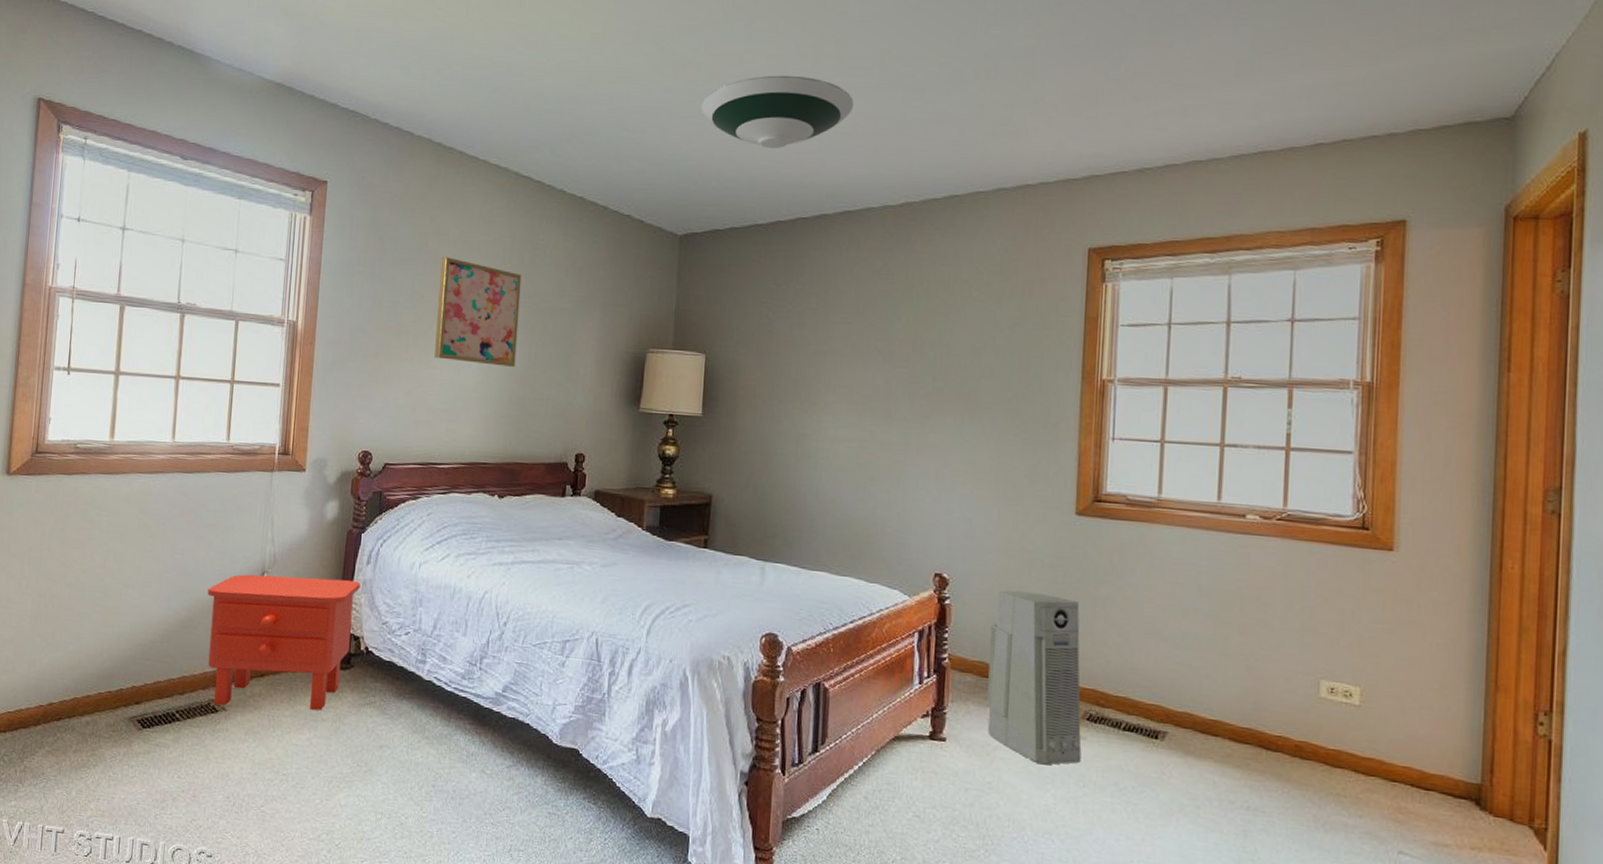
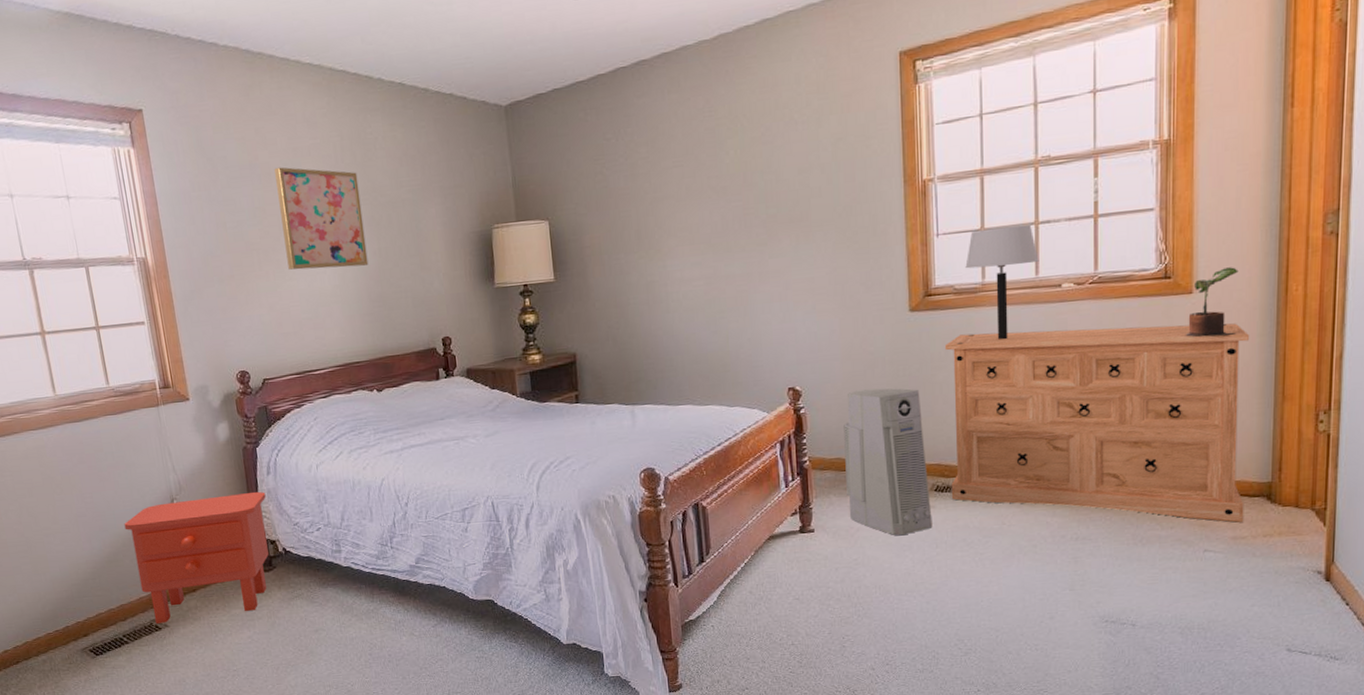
dresser: none [1105,549,1458,828] -> present [944,323,1250,523]
table lamp: none [1141,441,1223,564] -> present [965,224,1039,340]
potted plant: none [1383,529,1446,606] -> present [1185,267,1239,337]

